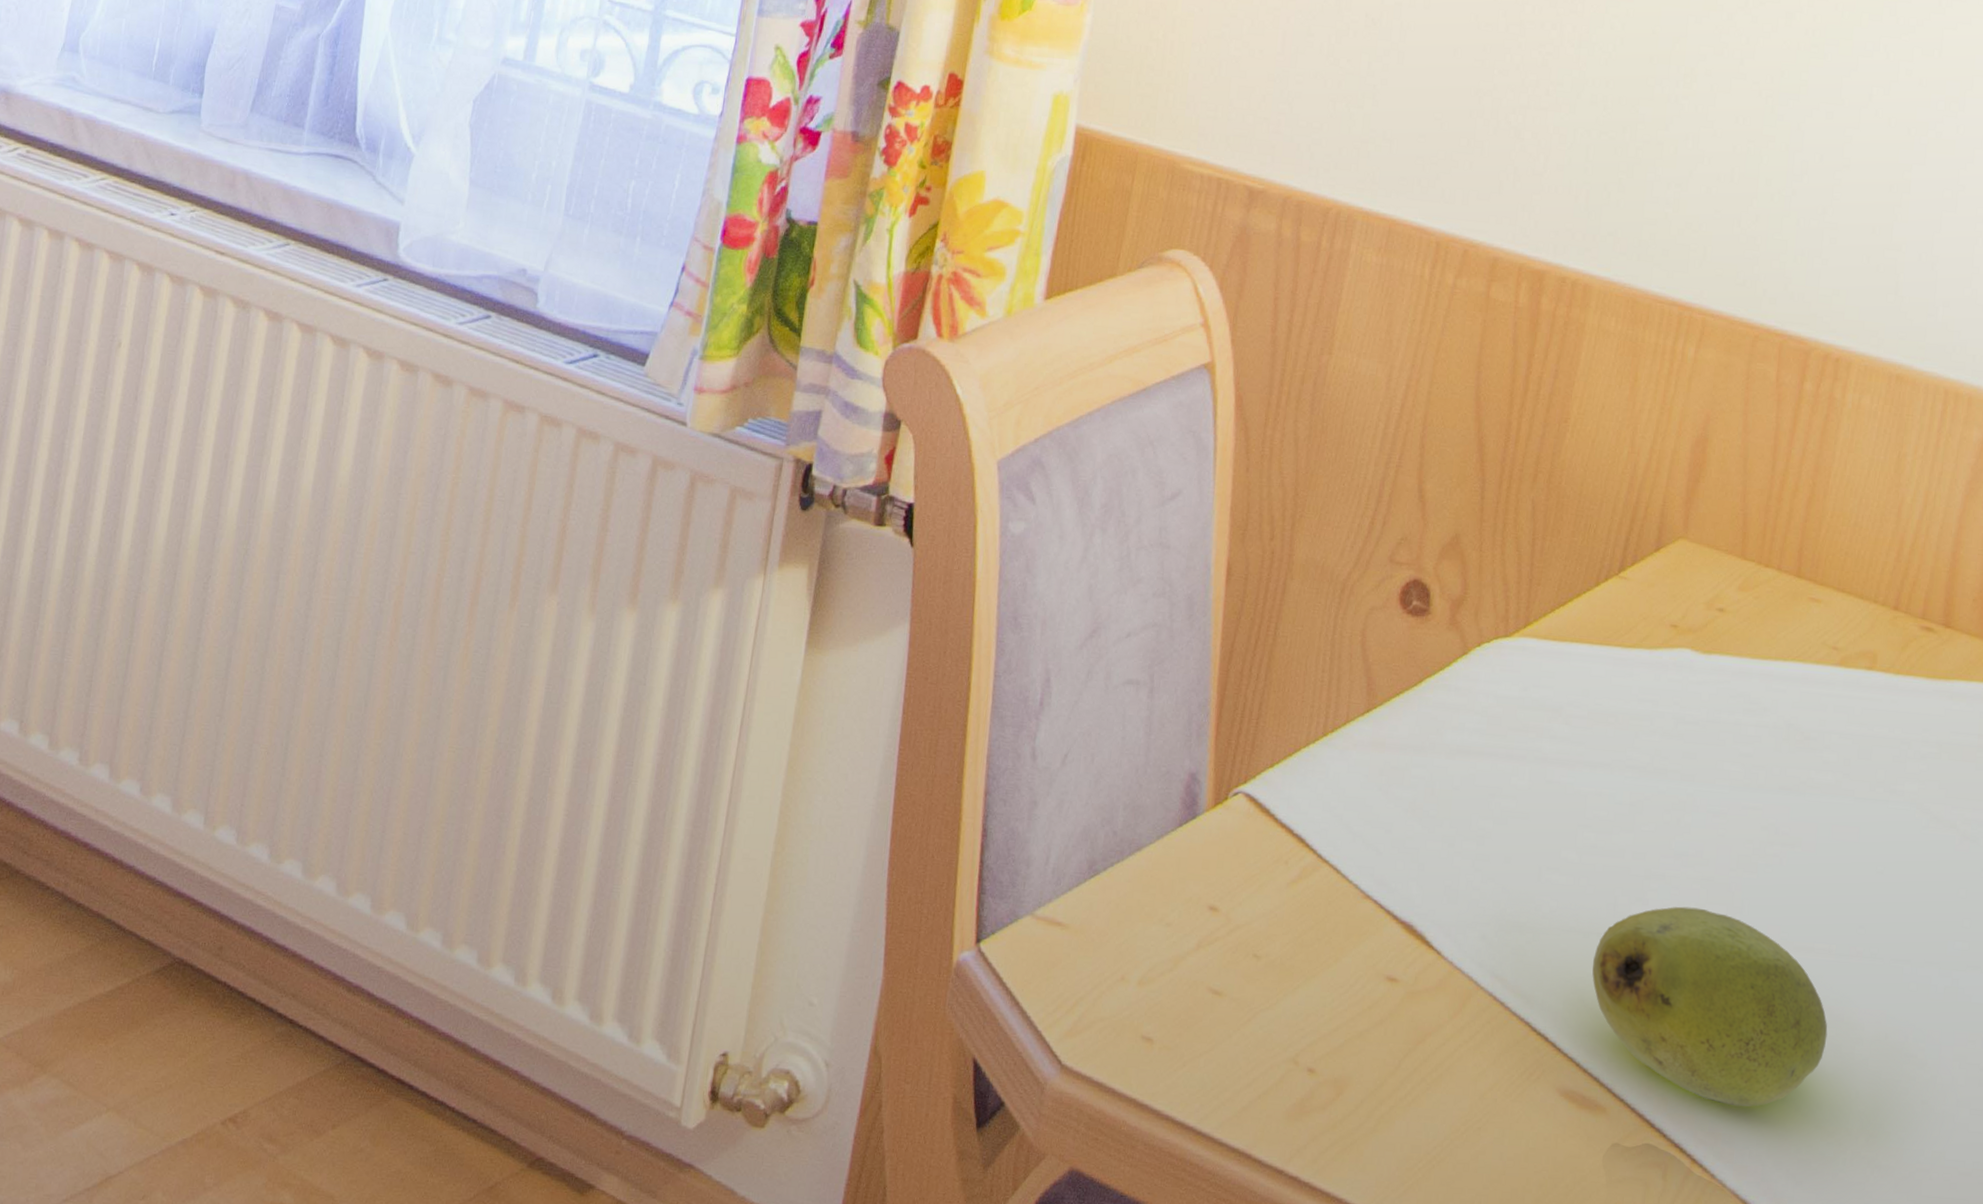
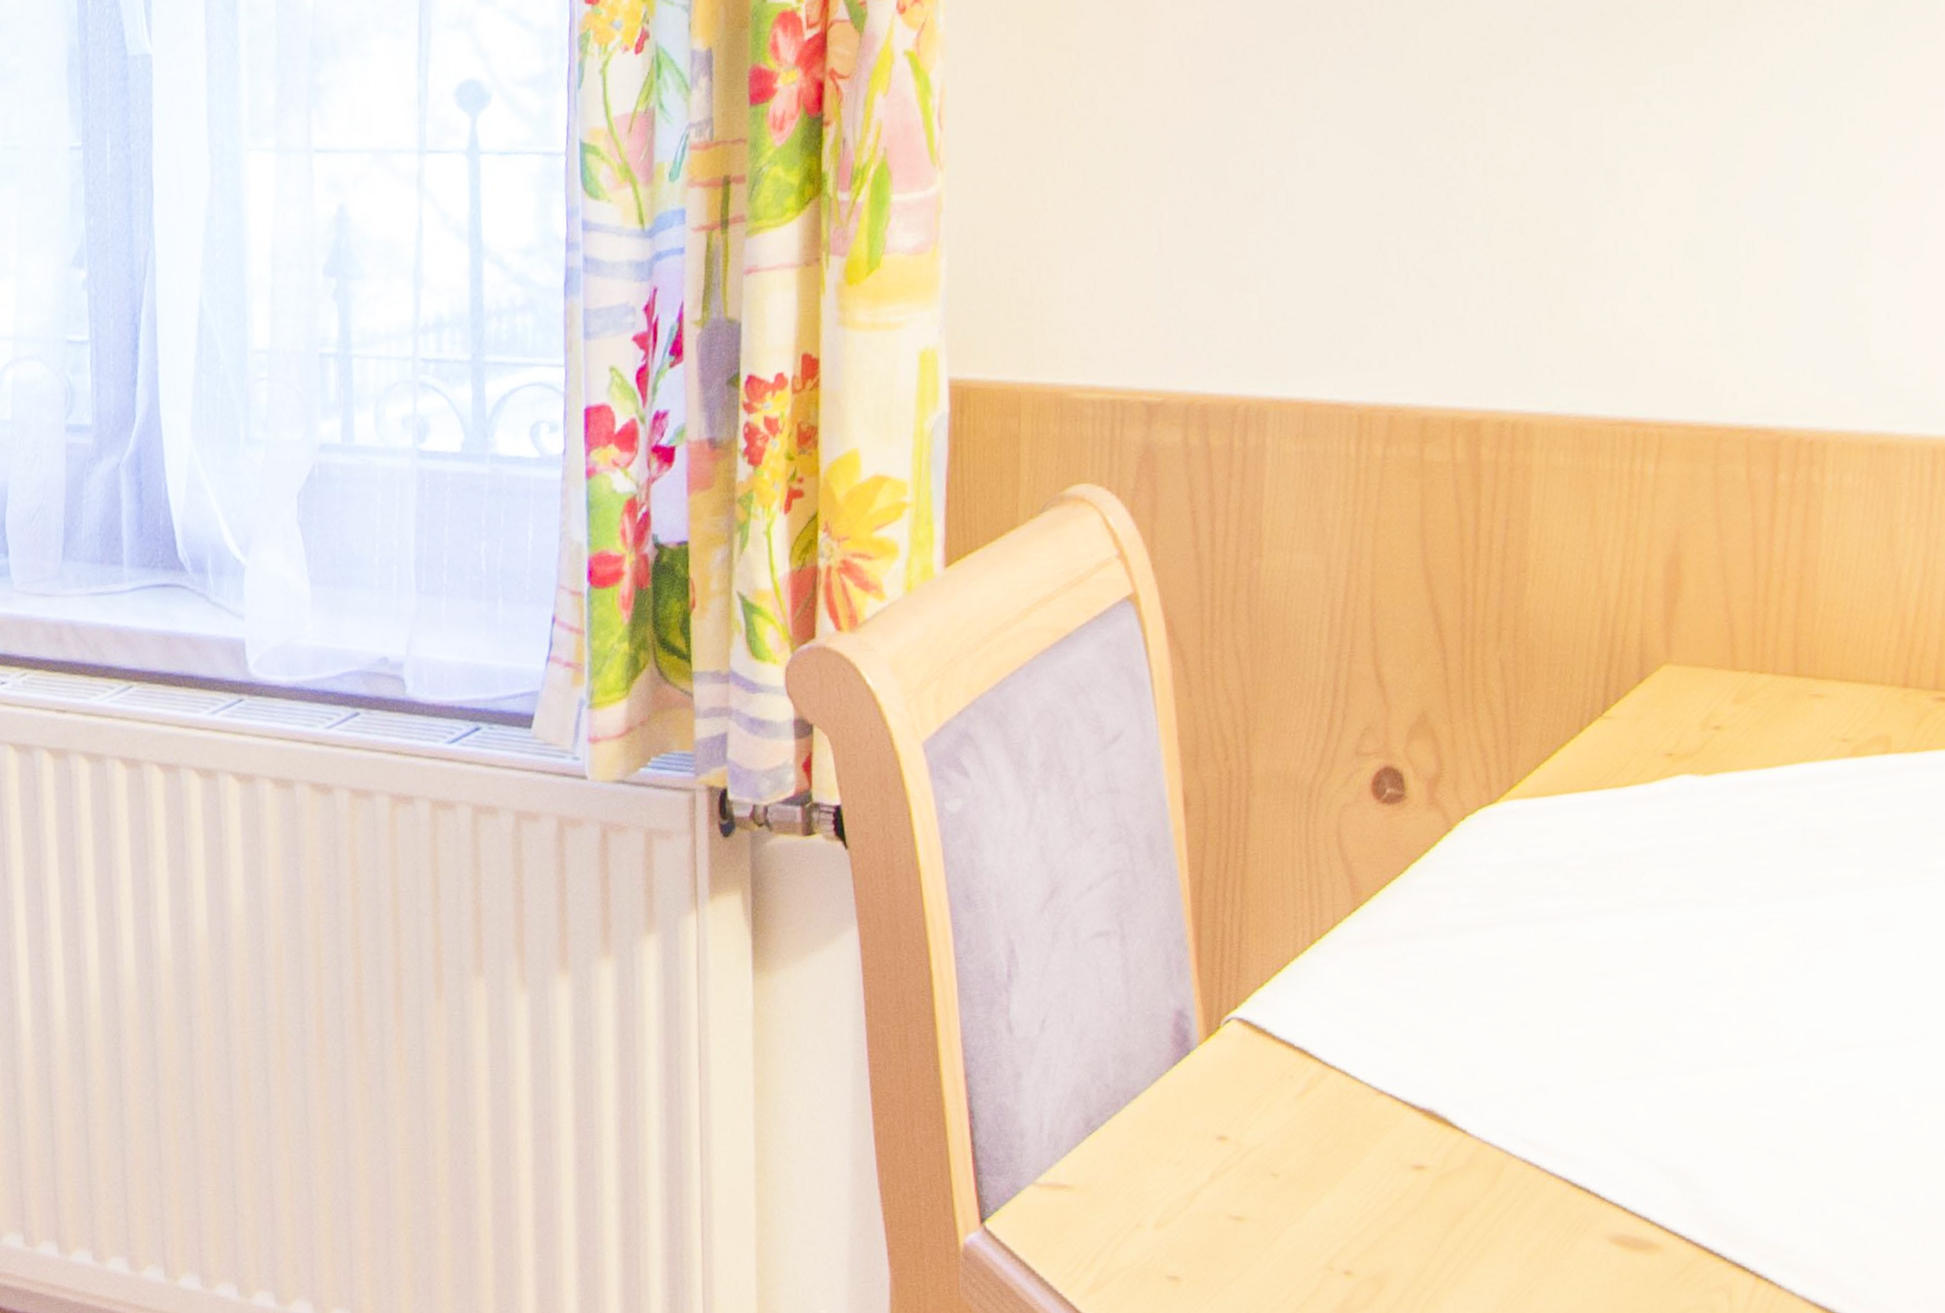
fruit: present [1592,906,1828,1107] -> none [1627,1029,1883,1216]

